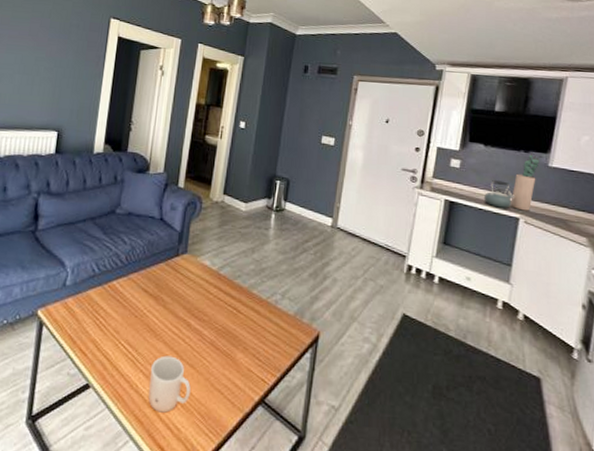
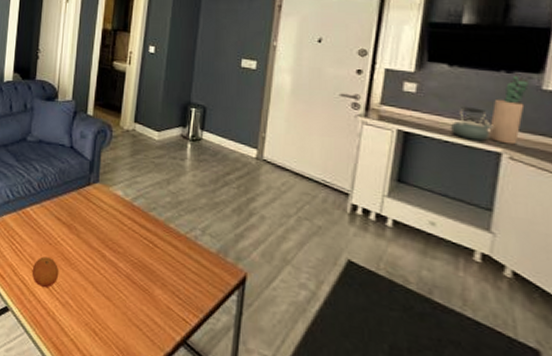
fruit: none [115,330,144,360] -> present [32,256,59,287]
mug: present [148,355,191,413] -> none [64,285,108,344]

